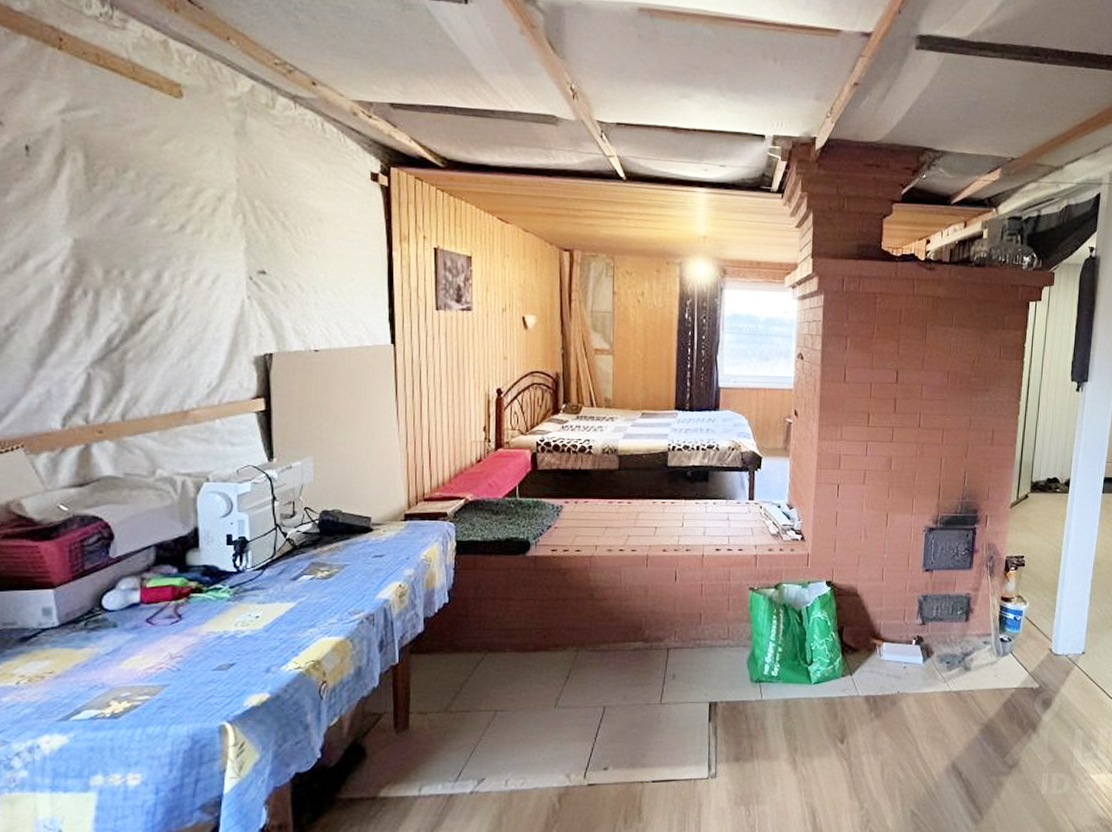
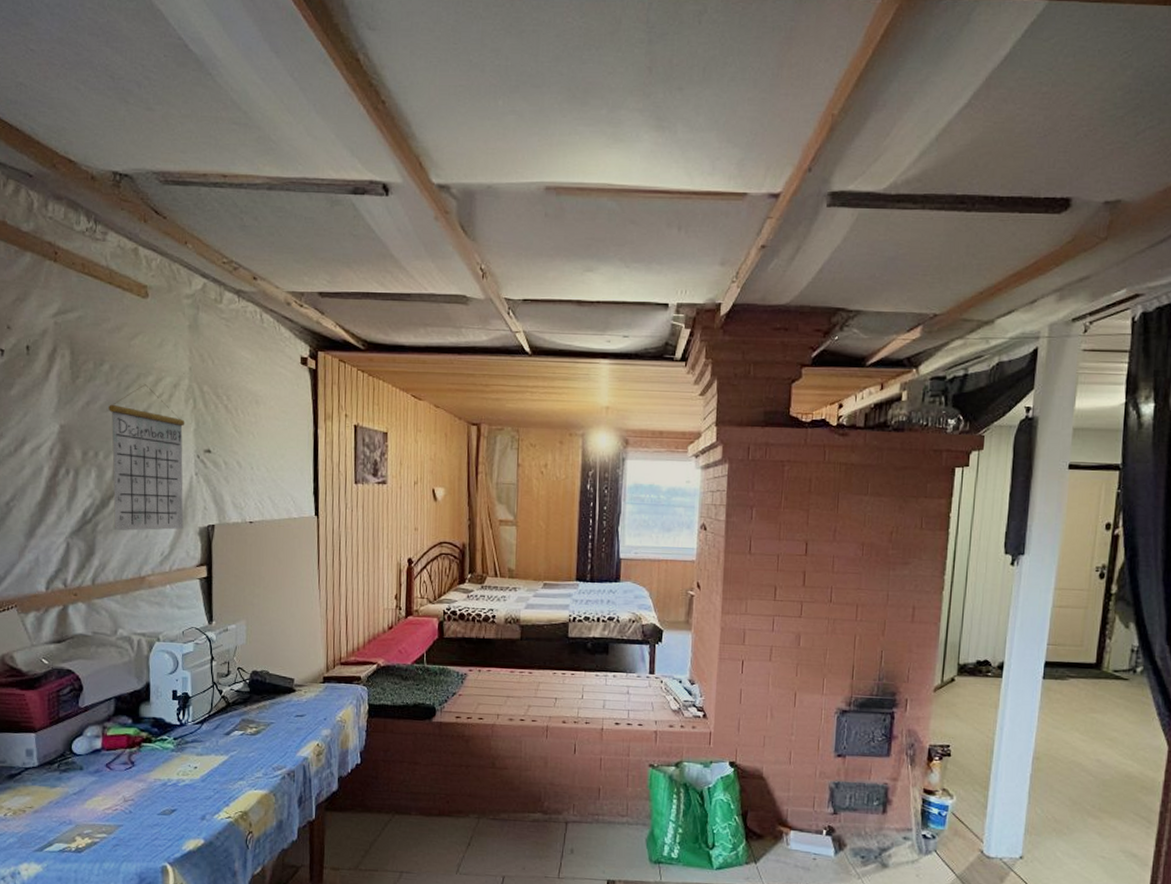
calendar: none [136,195,235,360] -> present [109,384,185,531]

